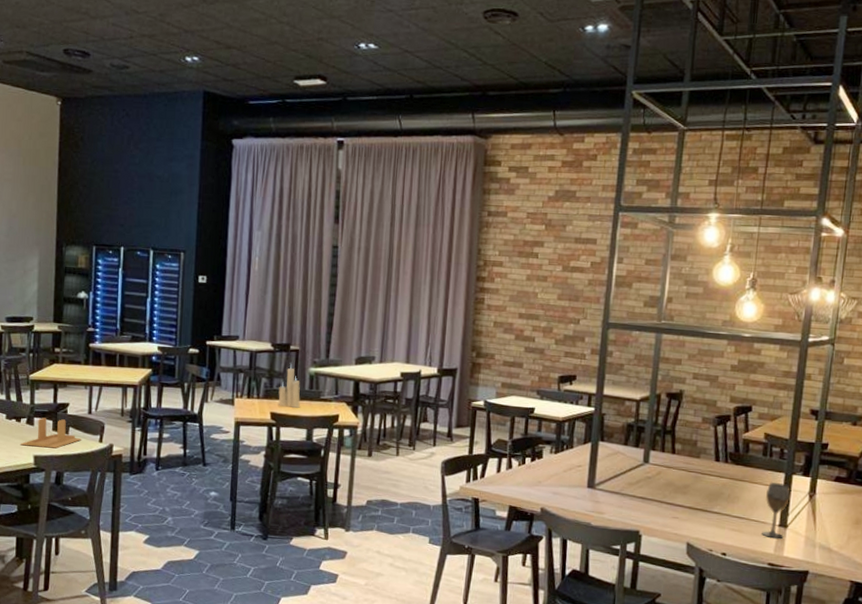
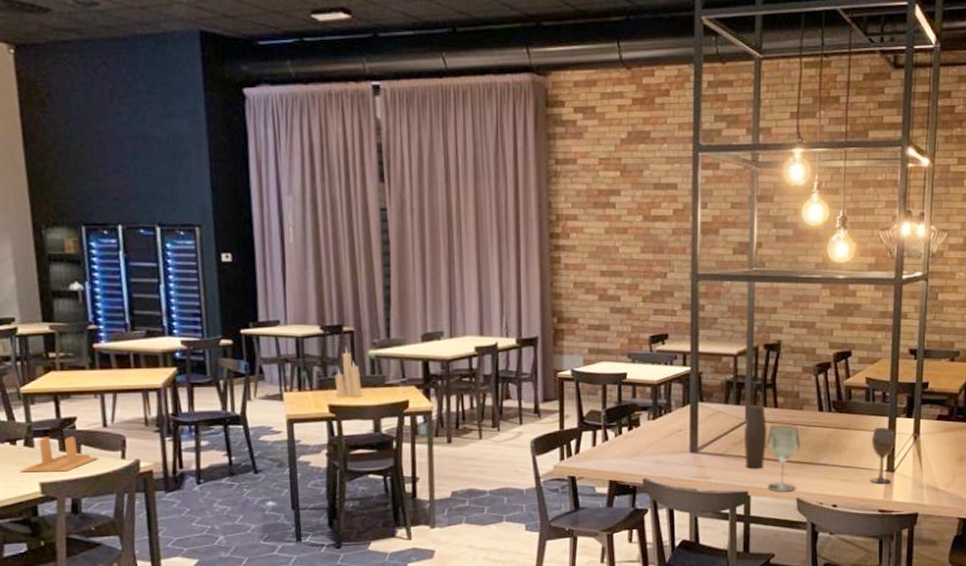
vase: none [639,448,663,510] -> present [743,404,767,469]
wine glass: none [659,469,696,536] -> present [766,423,801,492]

